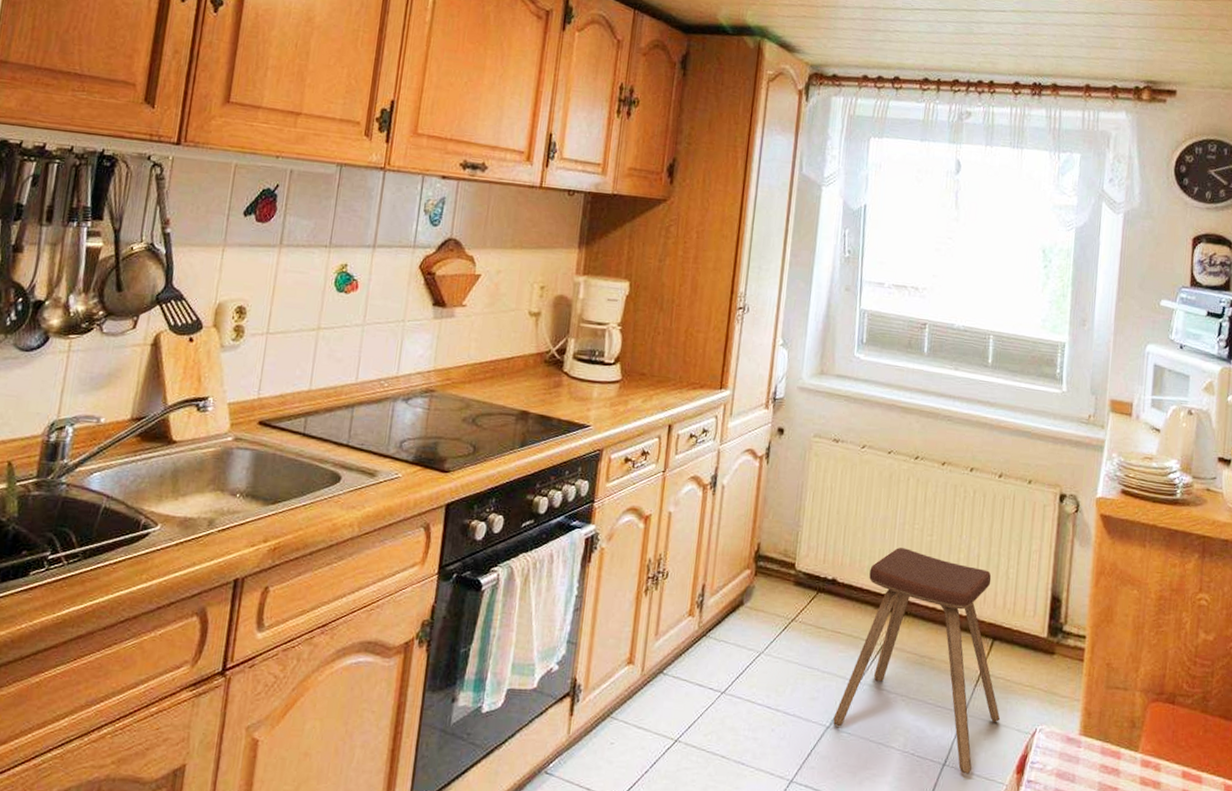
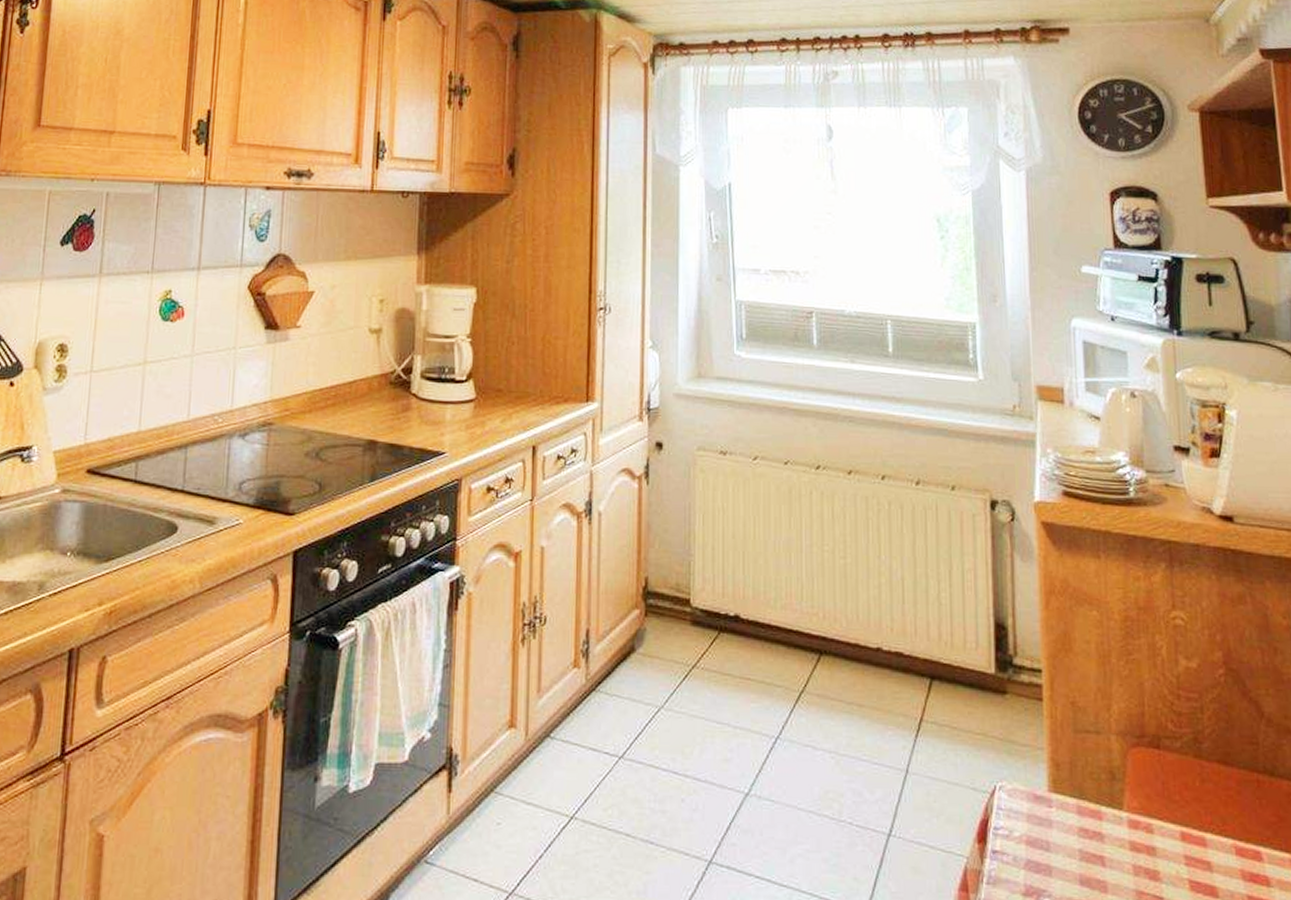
music stool: present [833,548,1001,774] -> none [752,574,951,846]

